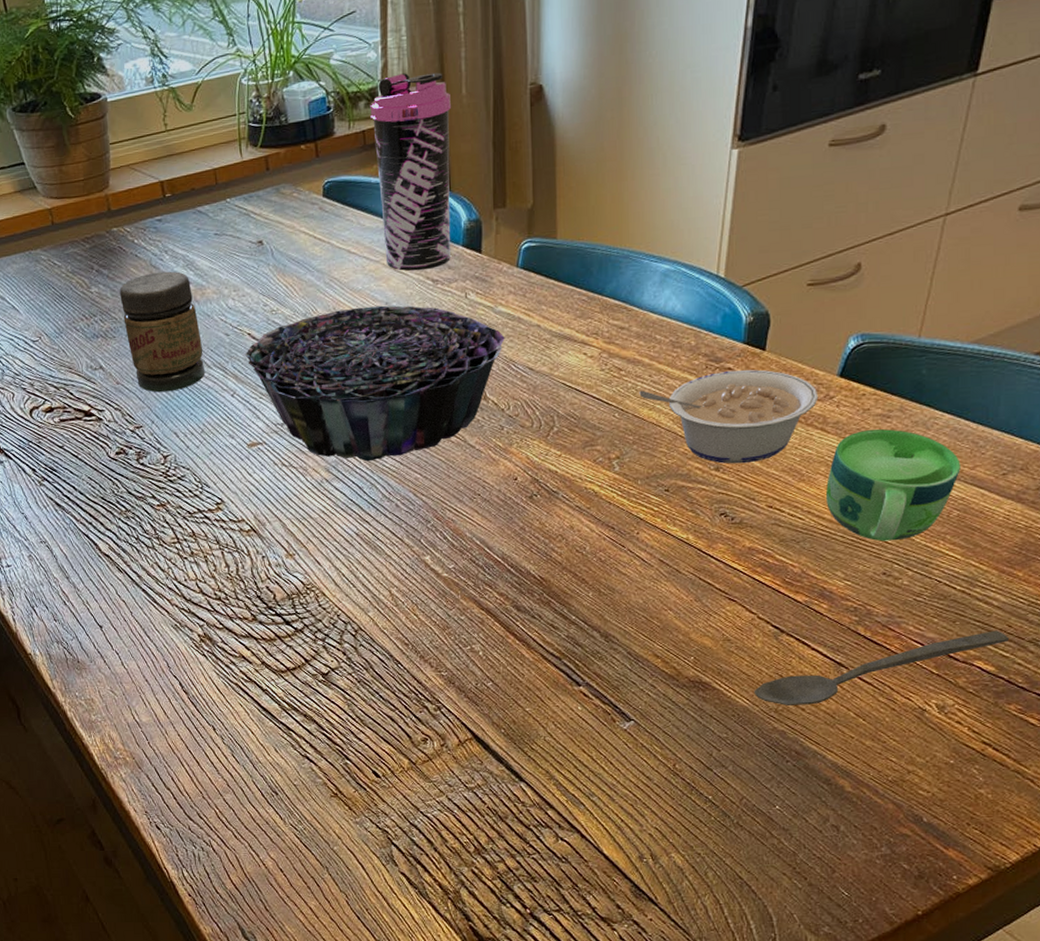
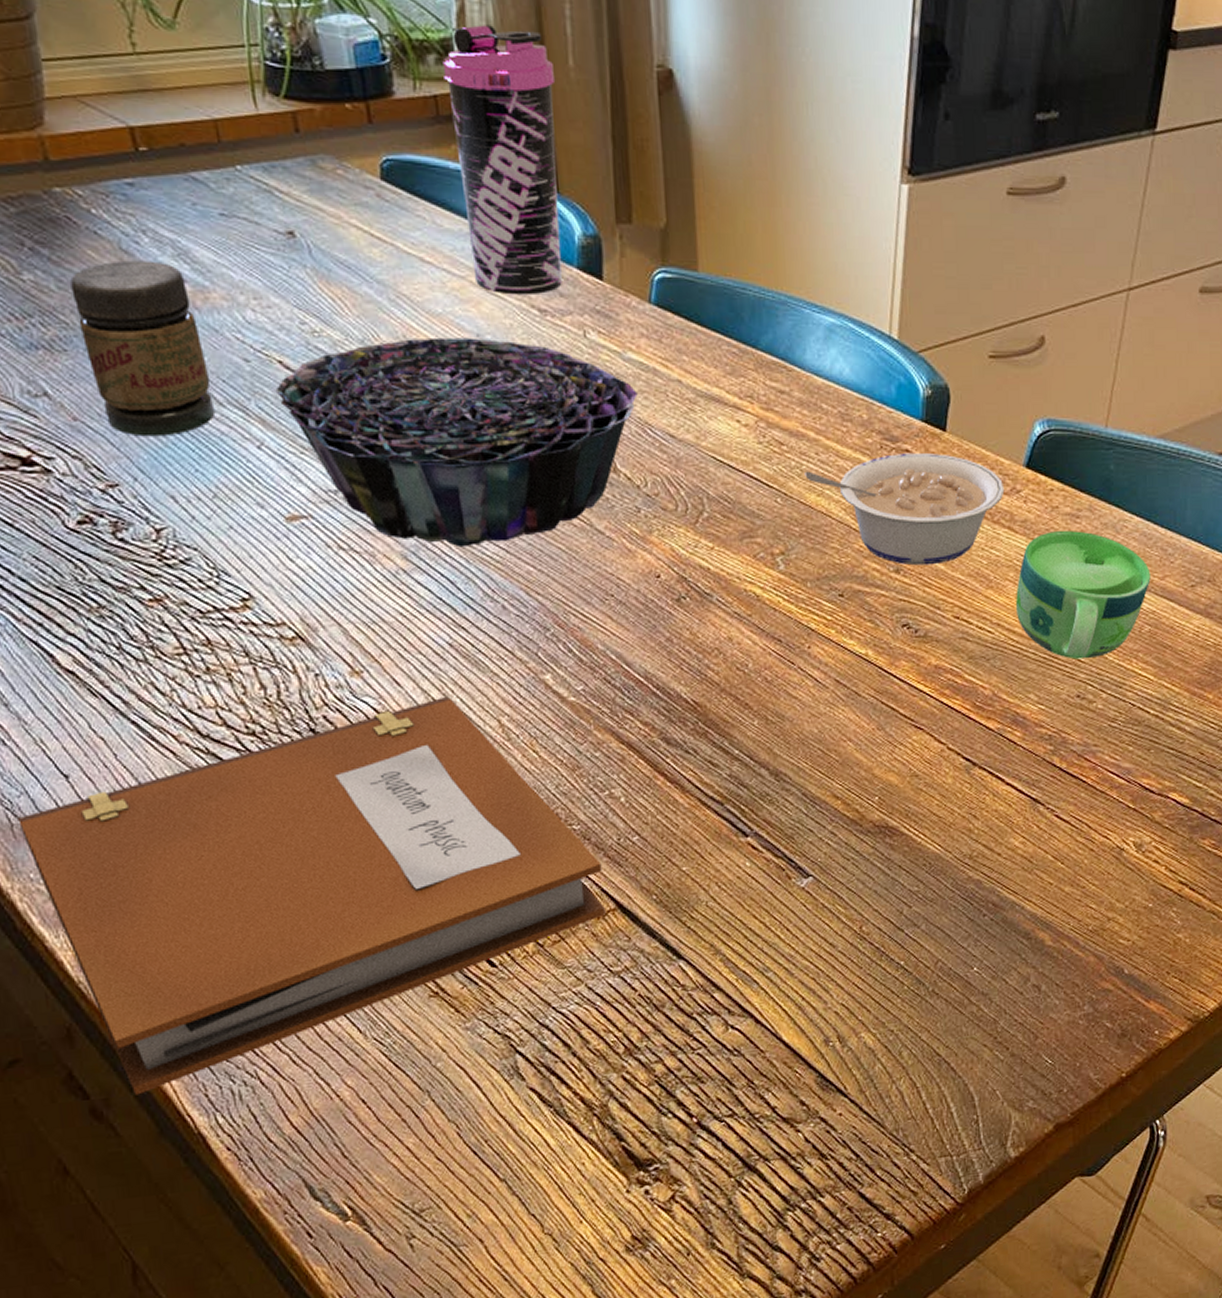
notebook: none [71,572,464,850] -> present [18,696,605,1095]
spoon: present [754,630,1008,706] -> none [946,758,1201,851]

